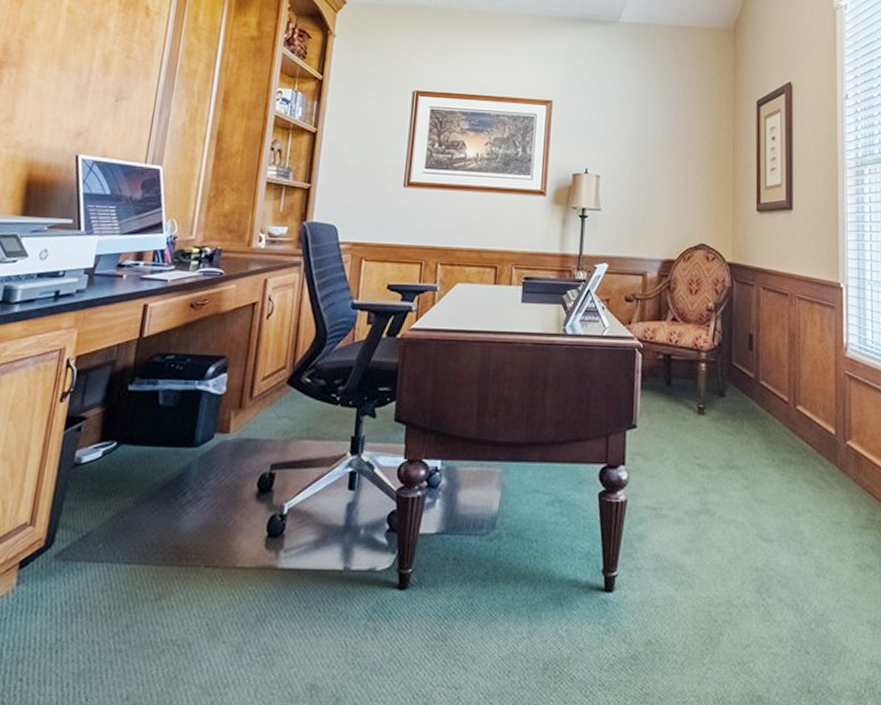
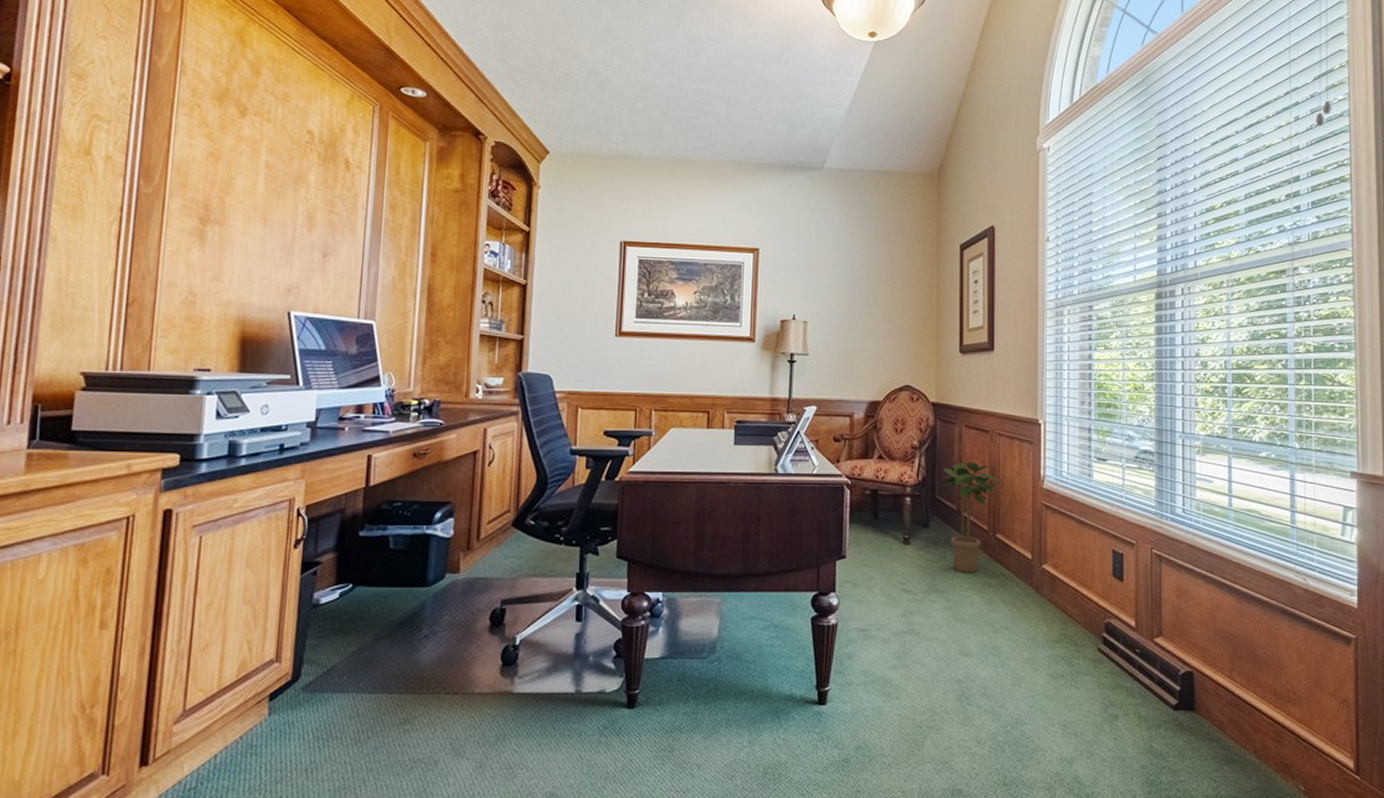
potted plant: none [735,327,805,448] -> present [938,462,1005,573]

